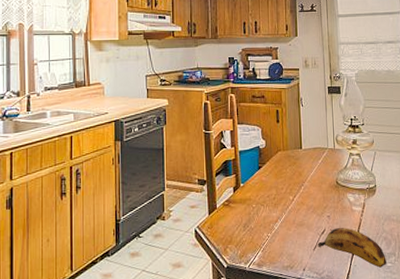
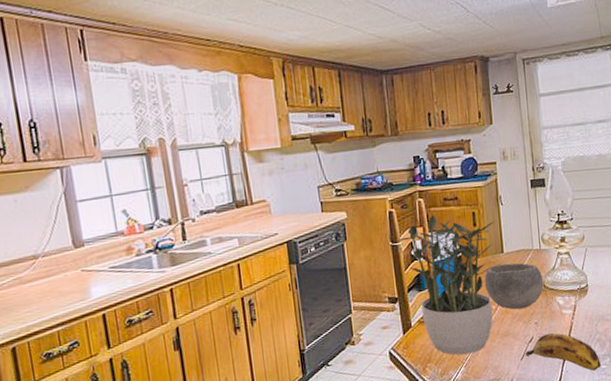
potted plant: none [208,109,296,239] -> present [395,214,495,355]
bowl: none [283,158,336,202] -> present [484,262,544,310]

